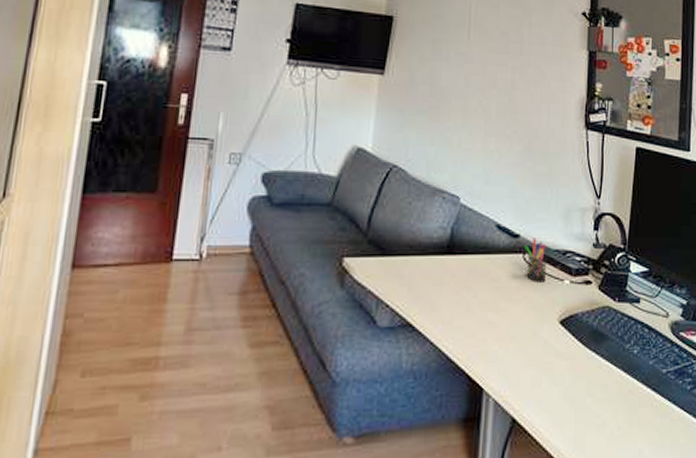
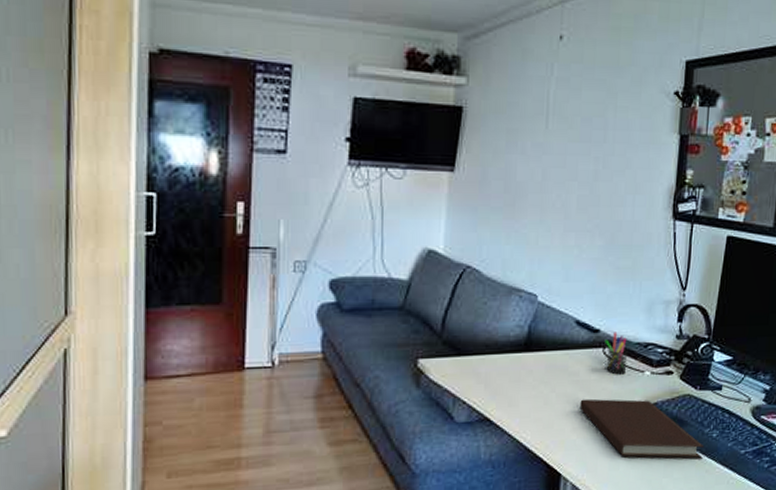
notebook: none [501,306,625,378] -> present [579,398,703,459]

